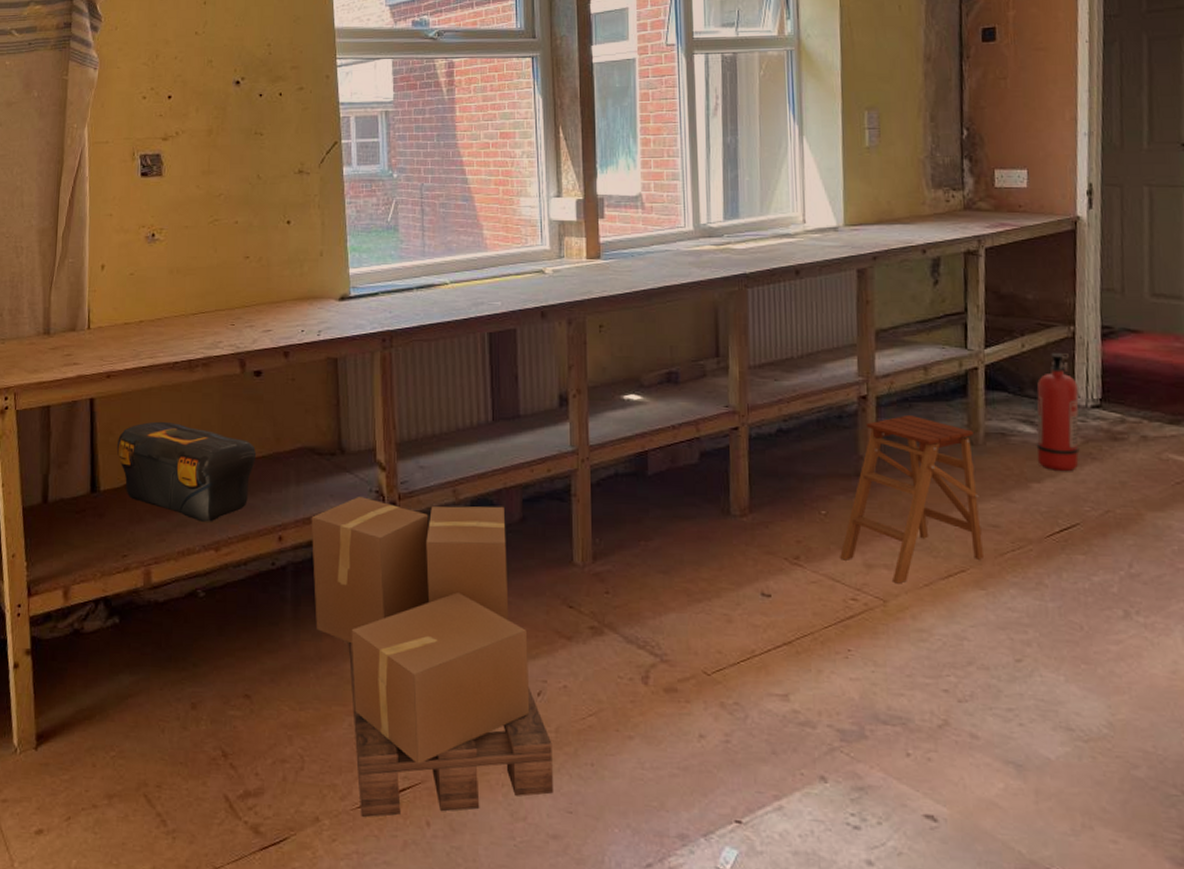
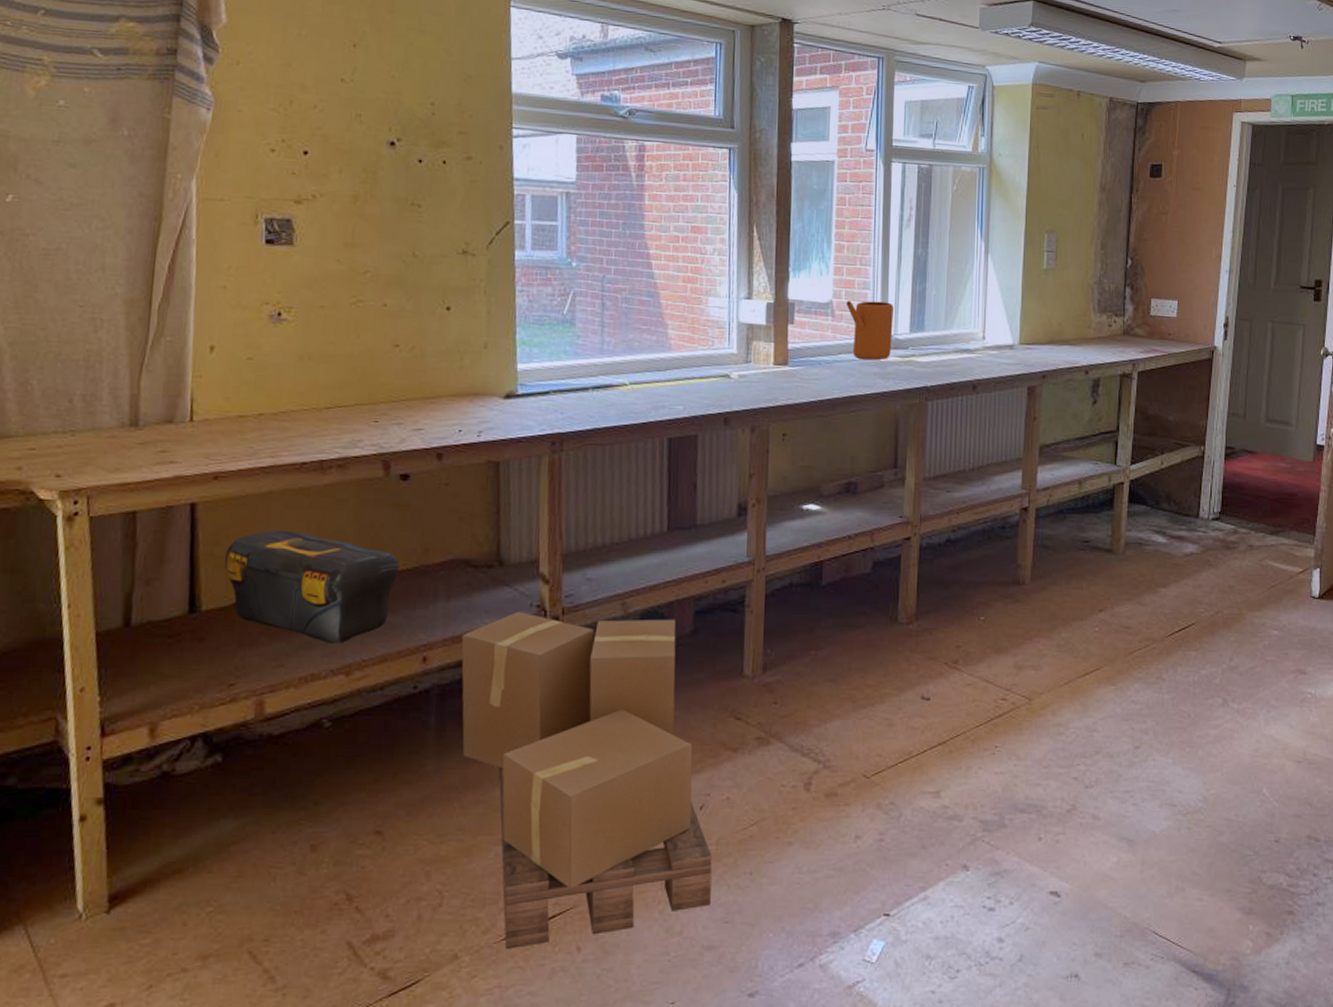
watering can: none [655,191,706,250] -> present [846,301,893,360]
step ladder: present [840,414,983,584] -> none [994,525,1116,683]
fire extinguisher: present [1036,352,1080,472] -> none [1165,469,1203,578]

